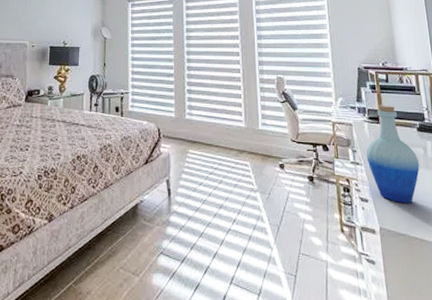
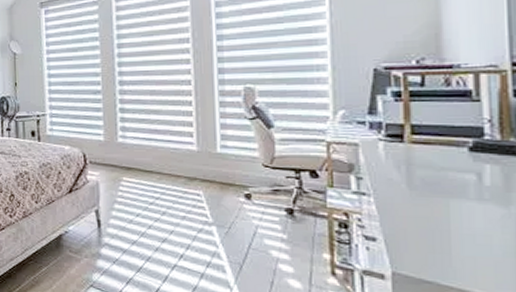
bottle: present [366,105,420,204] -> none [378,117,468,245]

